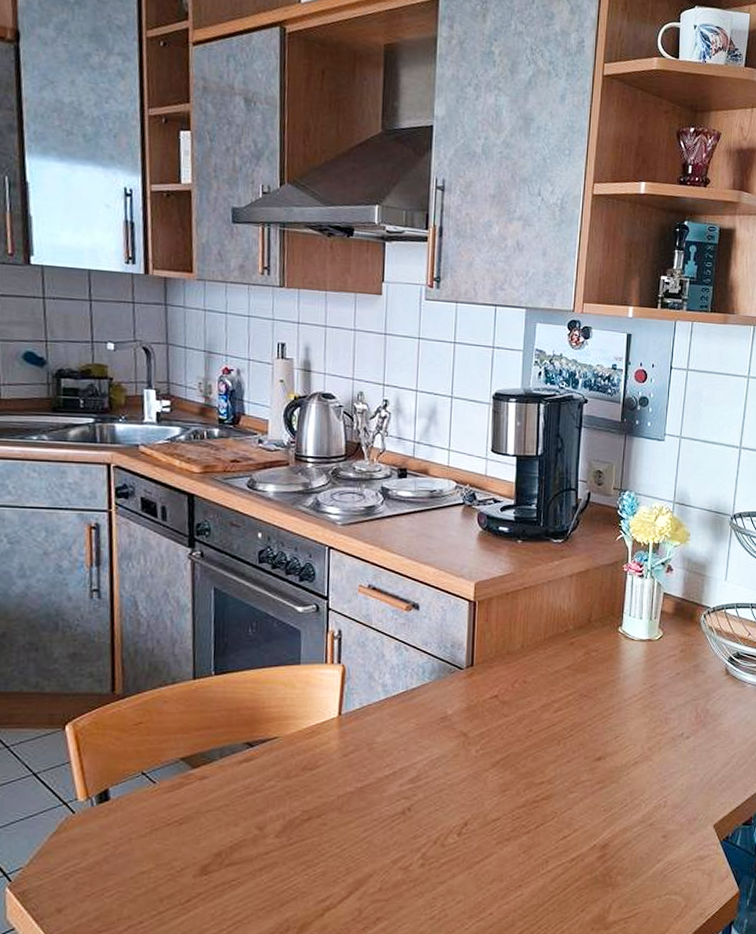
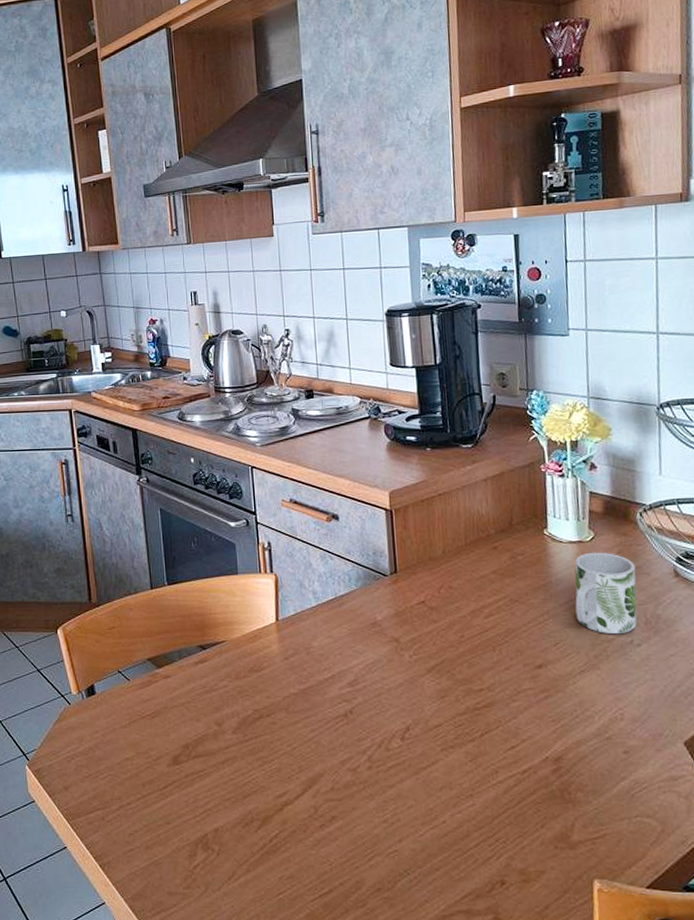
mug: none [637,650,694,728] -> present [574,552,637,635]

